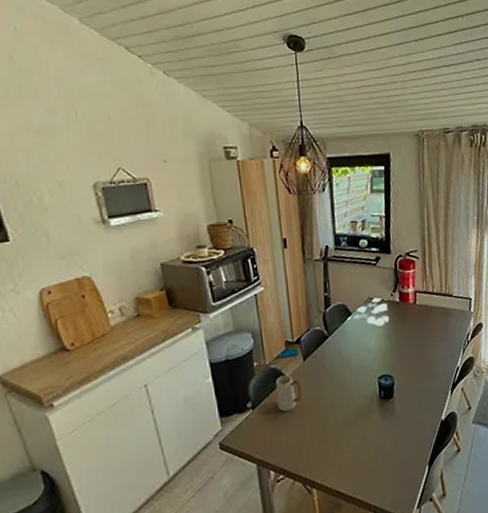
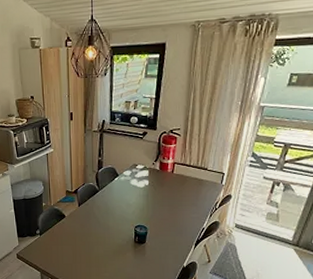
mug: present [275,375,303,412] -> none [57,215,76,240]

